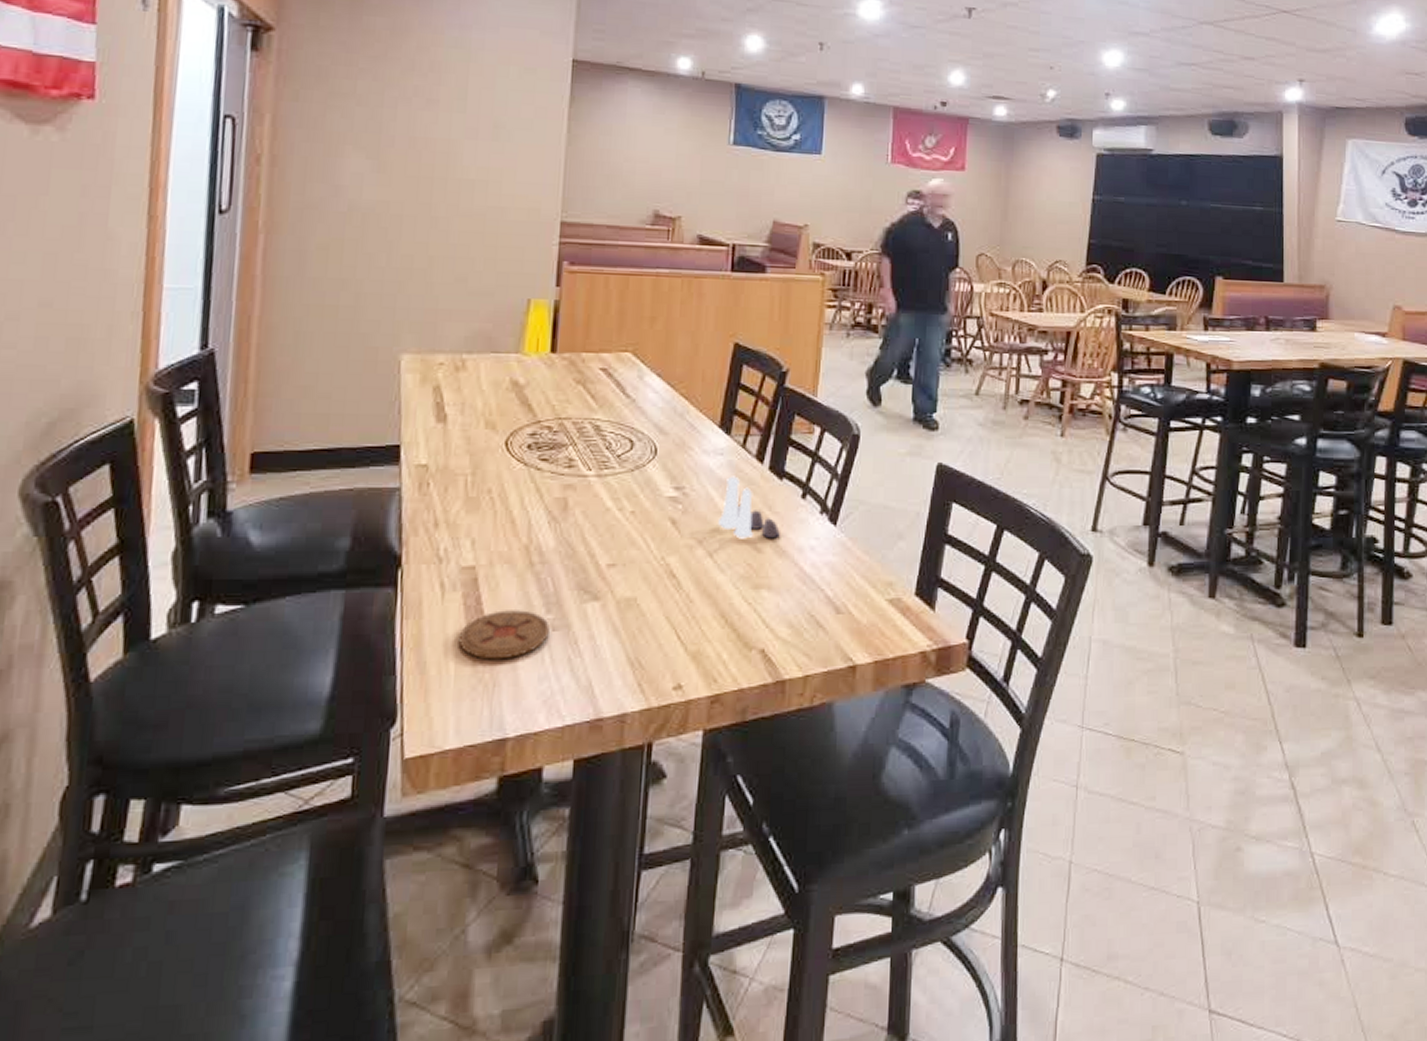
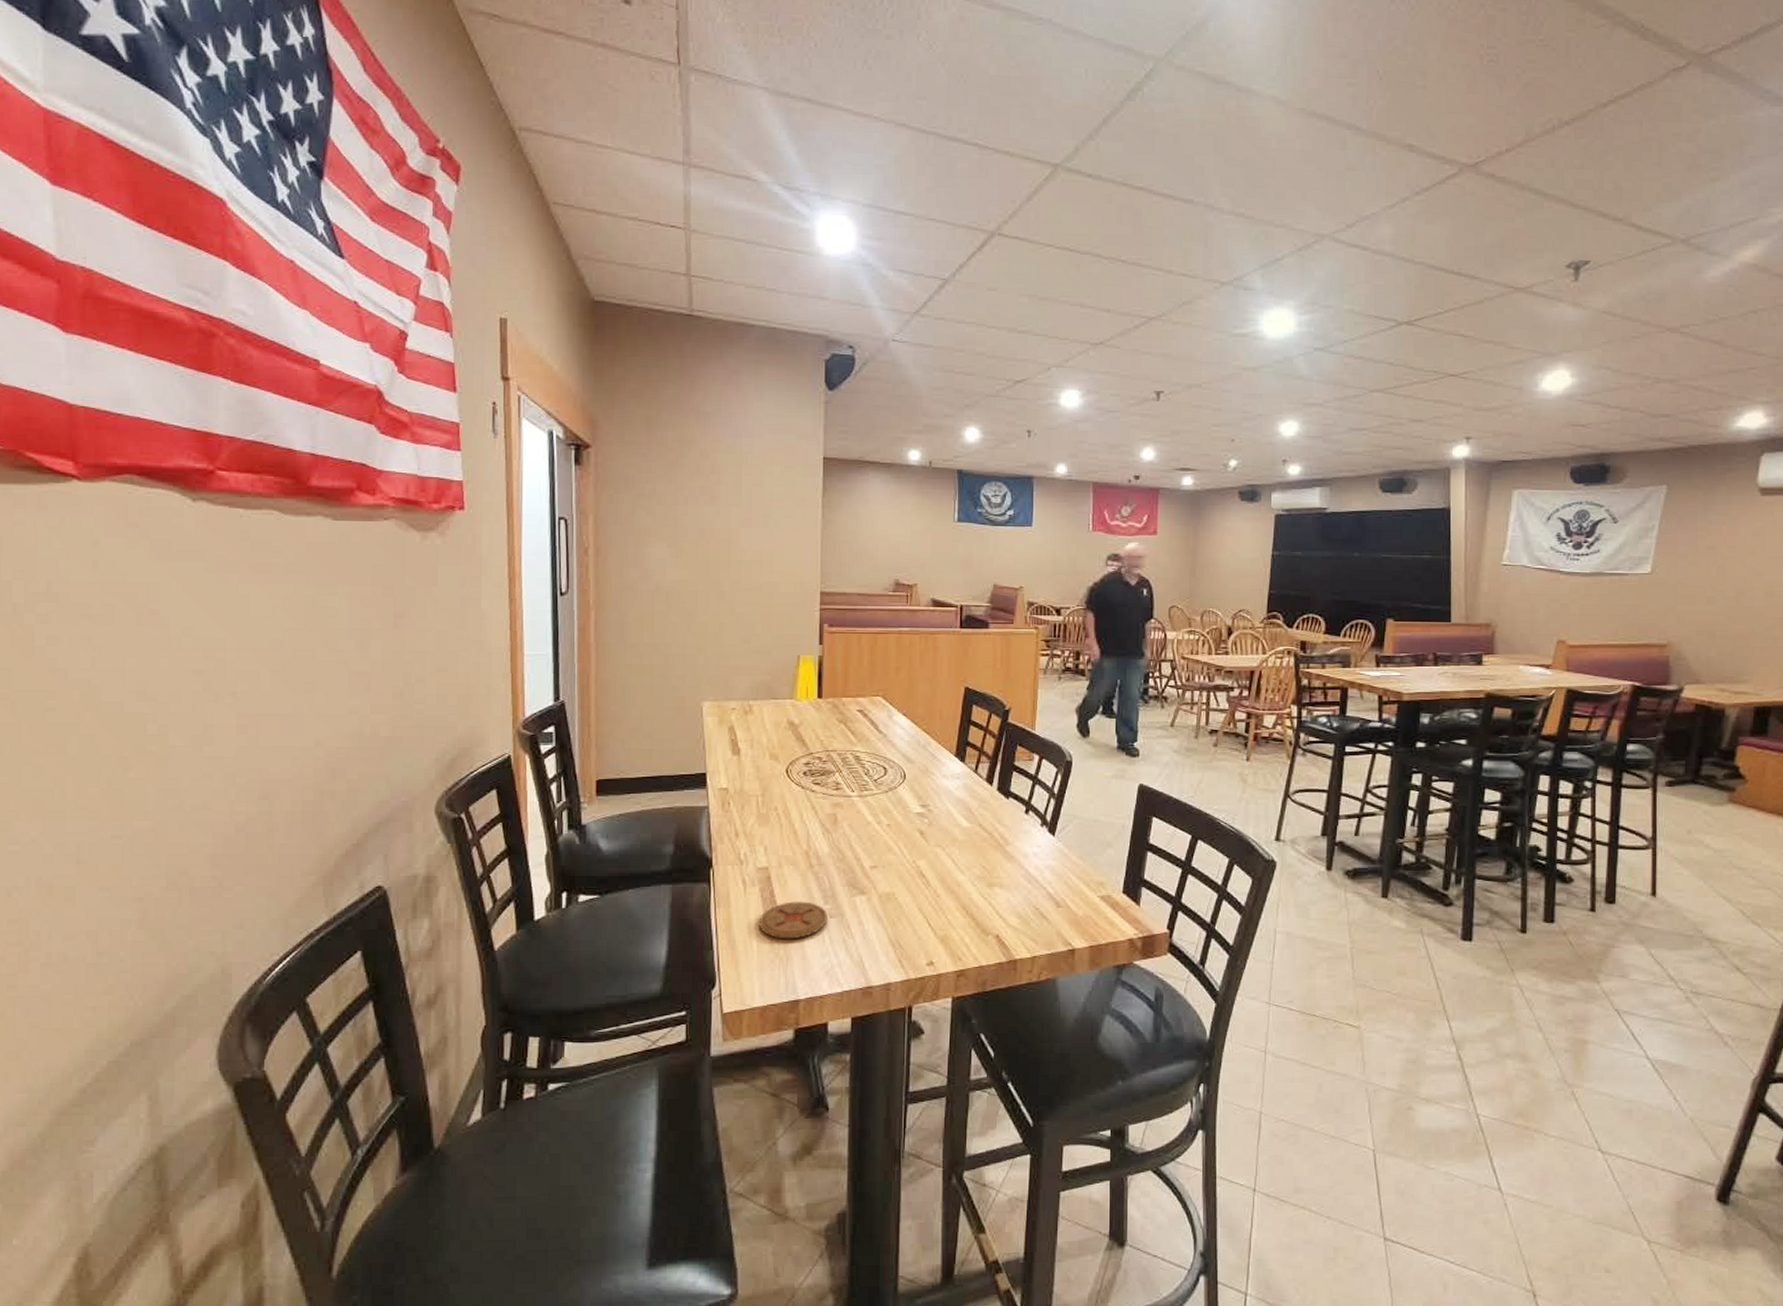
salt and pepper shaker set: present [718,476,781,539] -> none [957,796,1009,847]

